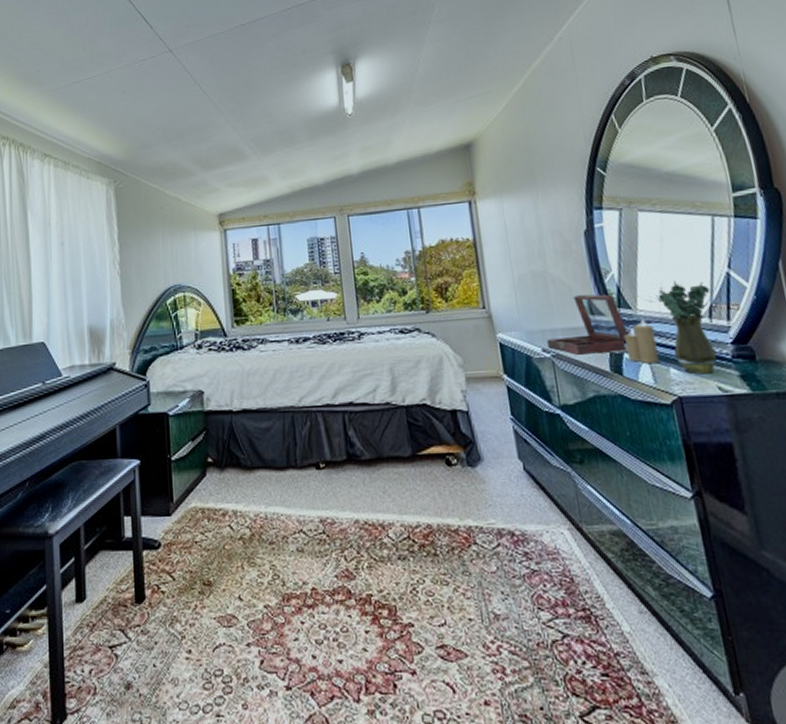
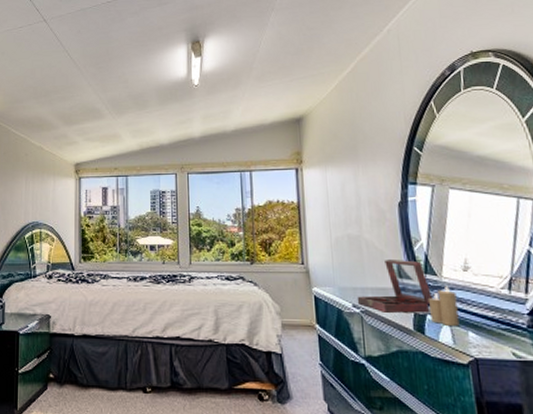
vase: present [658,280,718,374] -> none [462,253,514,340]

